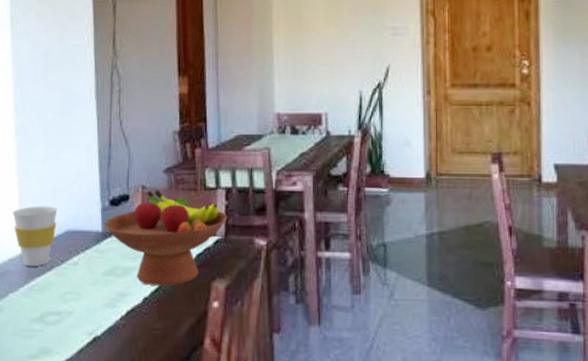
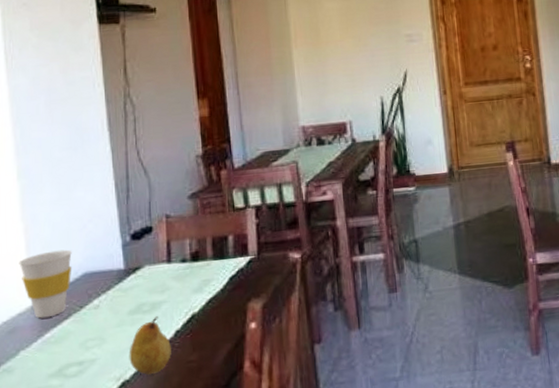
fruit: none [101,281,139,335] -> present [129,316,171,375]
fruit bowl: present [104,189,228,286] -> none [126,217,259,318]

